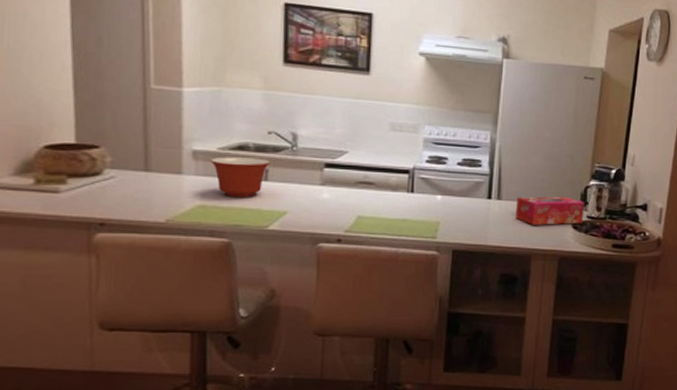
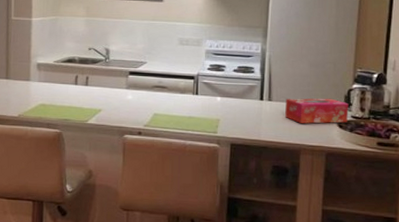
mixing bowl: present [210,156,270,197] -> none [49,67,90,98]

